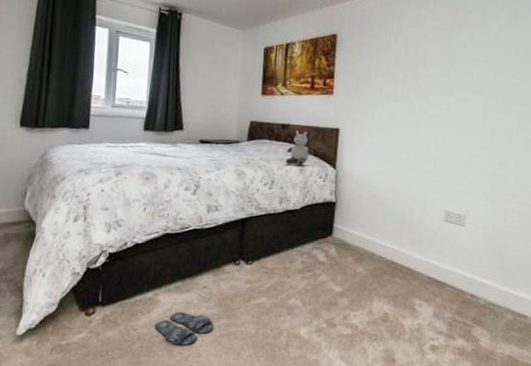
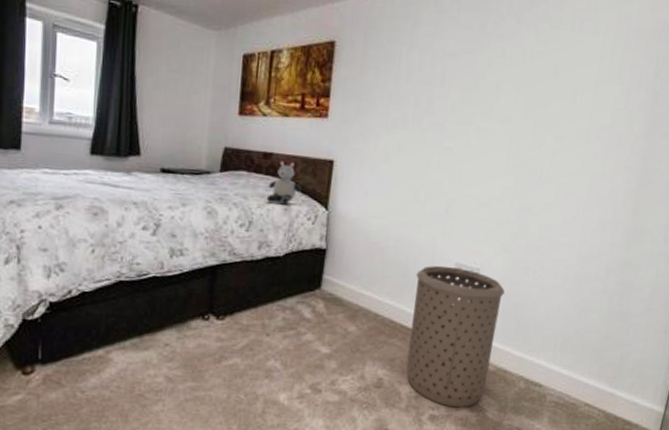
slippers: present [154,311,213,346] -> none [106,372,177,411]
laundry basket: none [408,213,488,338] -> present [406,265,505,408]

